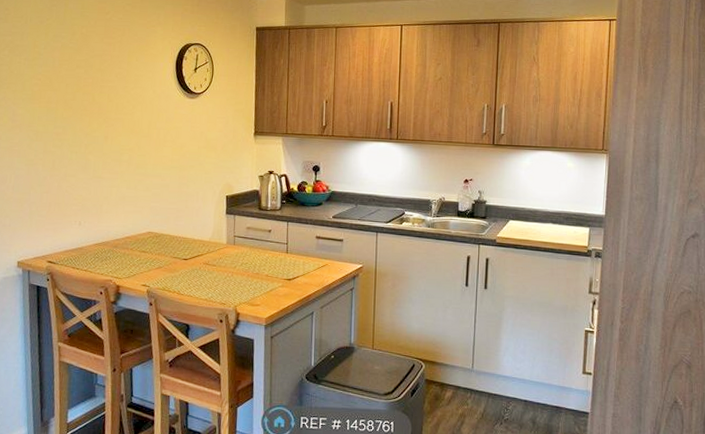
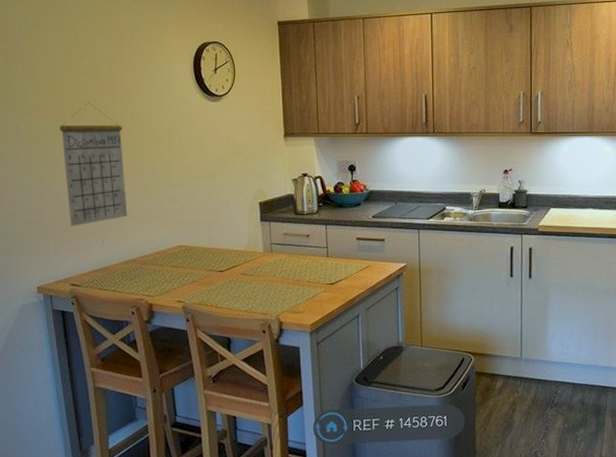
calendar: none [51,94,107,207] -> present [60,102,128,226]

